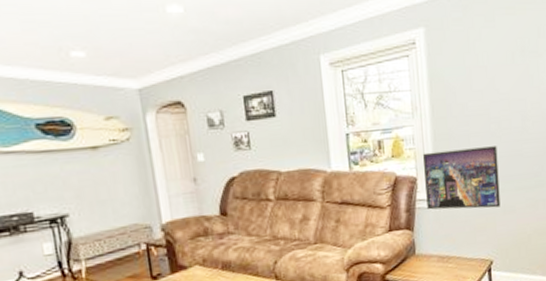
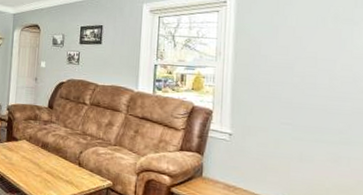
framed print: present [423,146,501,210] -> none [219,91,299,154]

